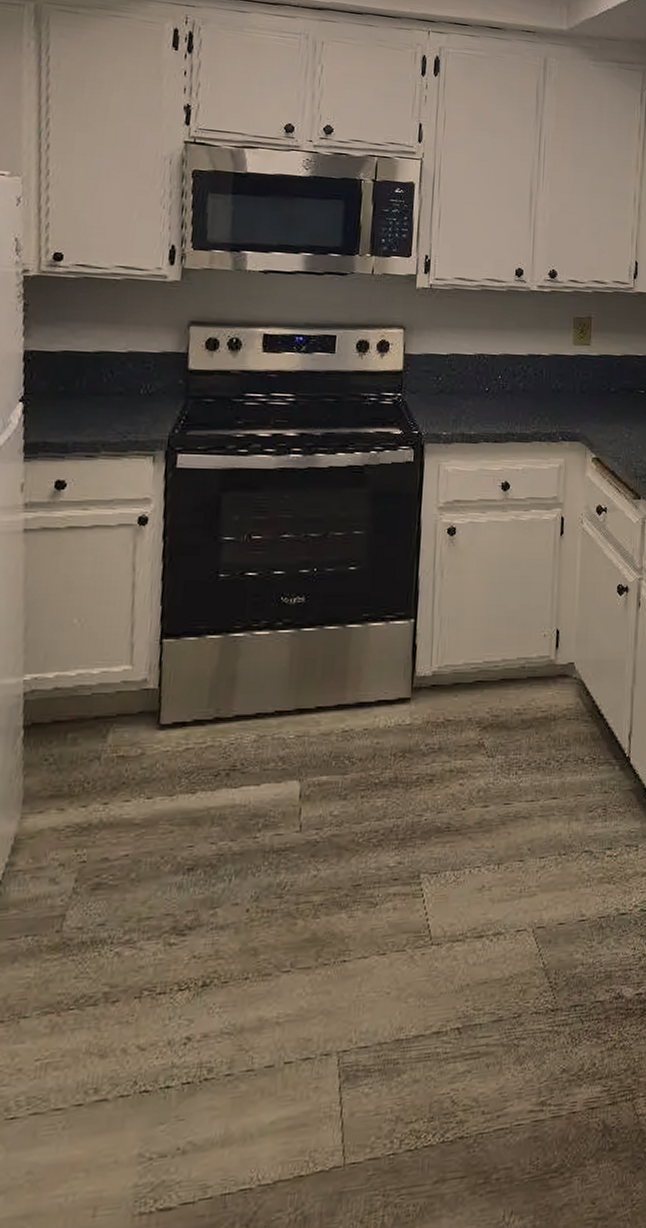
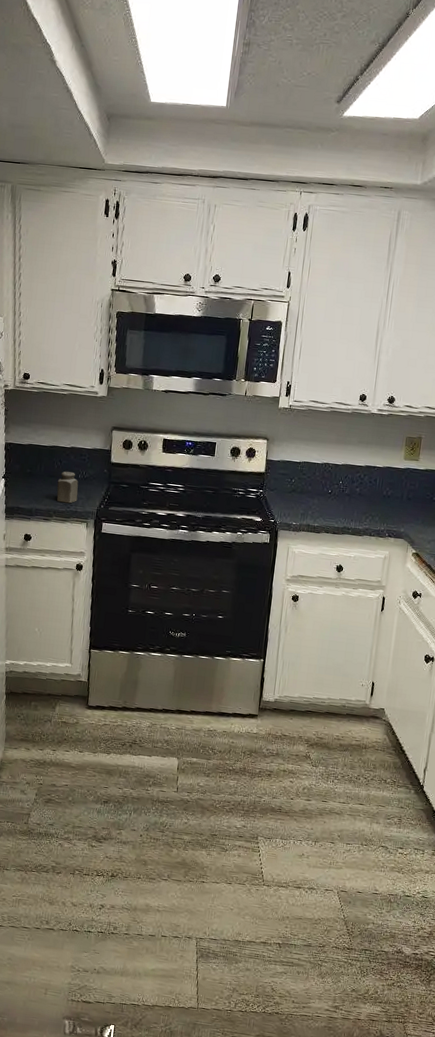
salt shaker: none [106,385,140,431] -> present [56,471,79,504]

